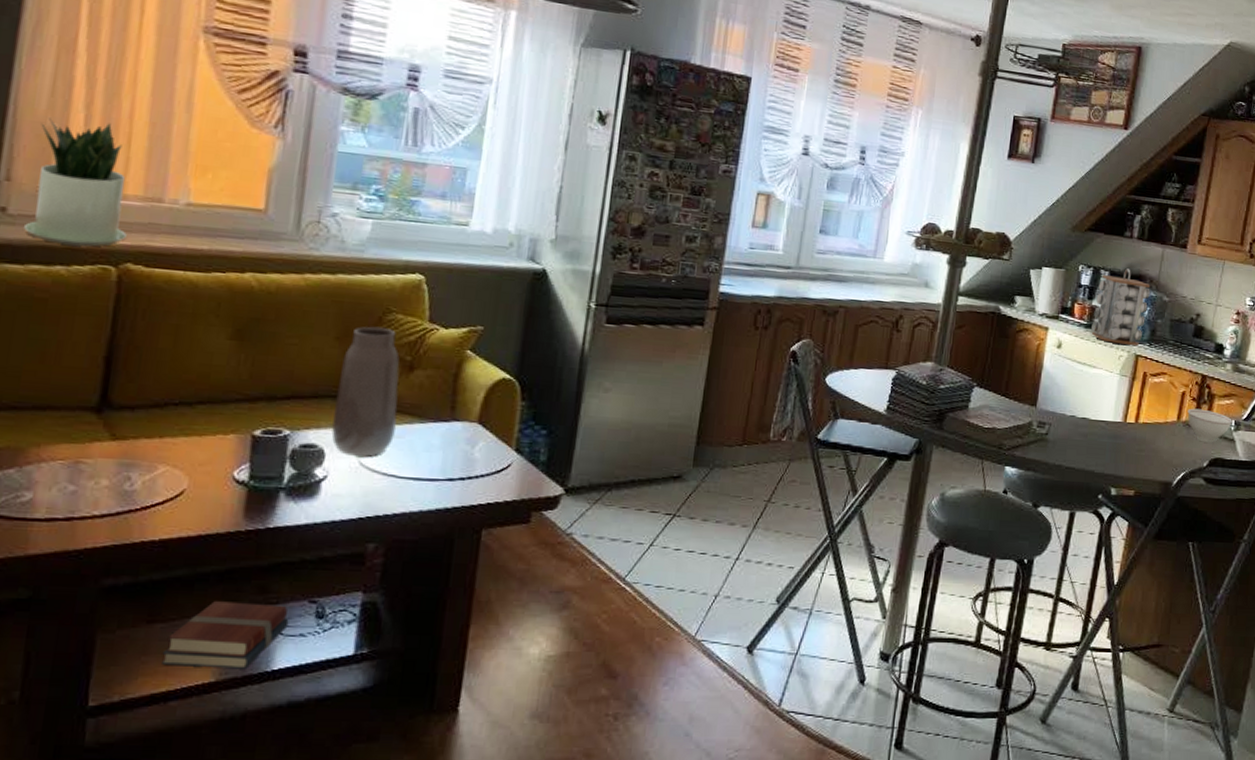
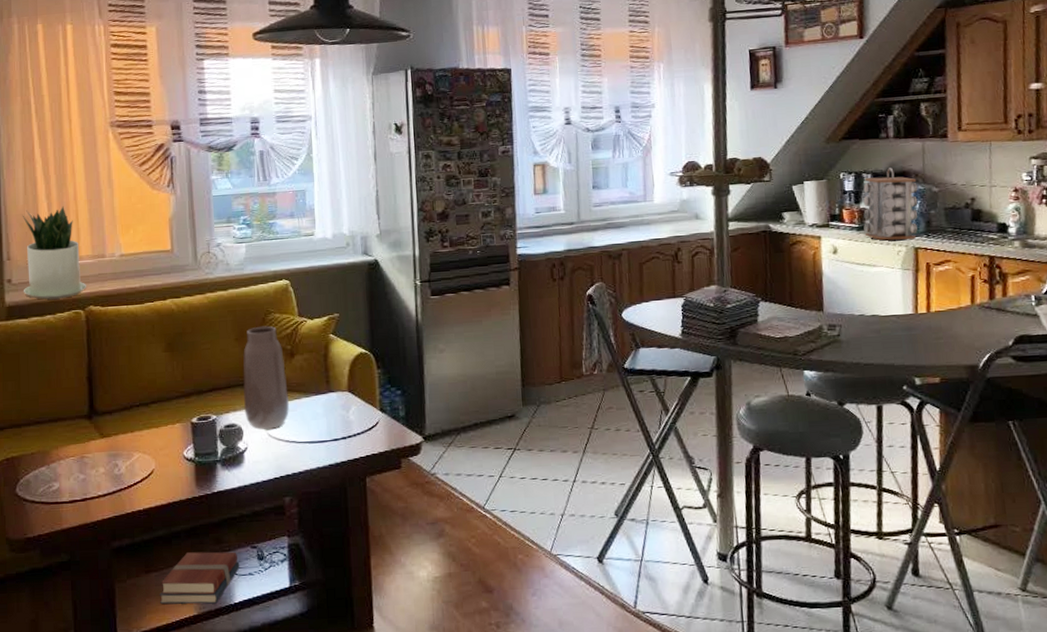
bowl: present [1187,408,1232,443] -> none [980,289,1032,322]

